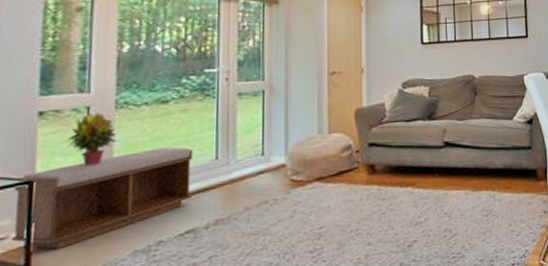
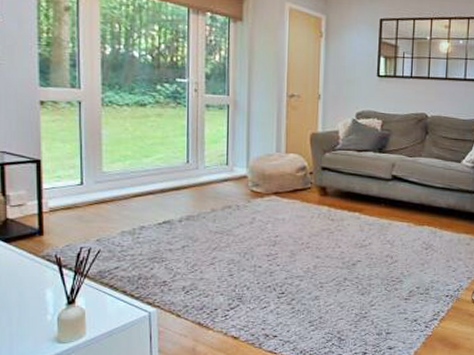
bench: present [10,147,193,249] -> none [26,146,168,220]
potted plant: present [66,113,117,167] -> none [64,107,104,155]

